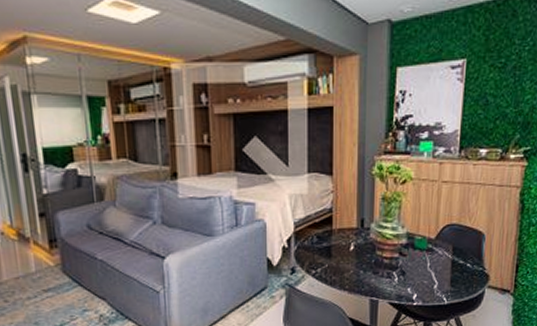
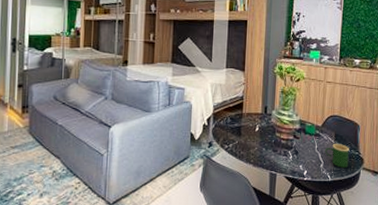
mug: none [439,259,471,288] -> present [324,144,349,168]

